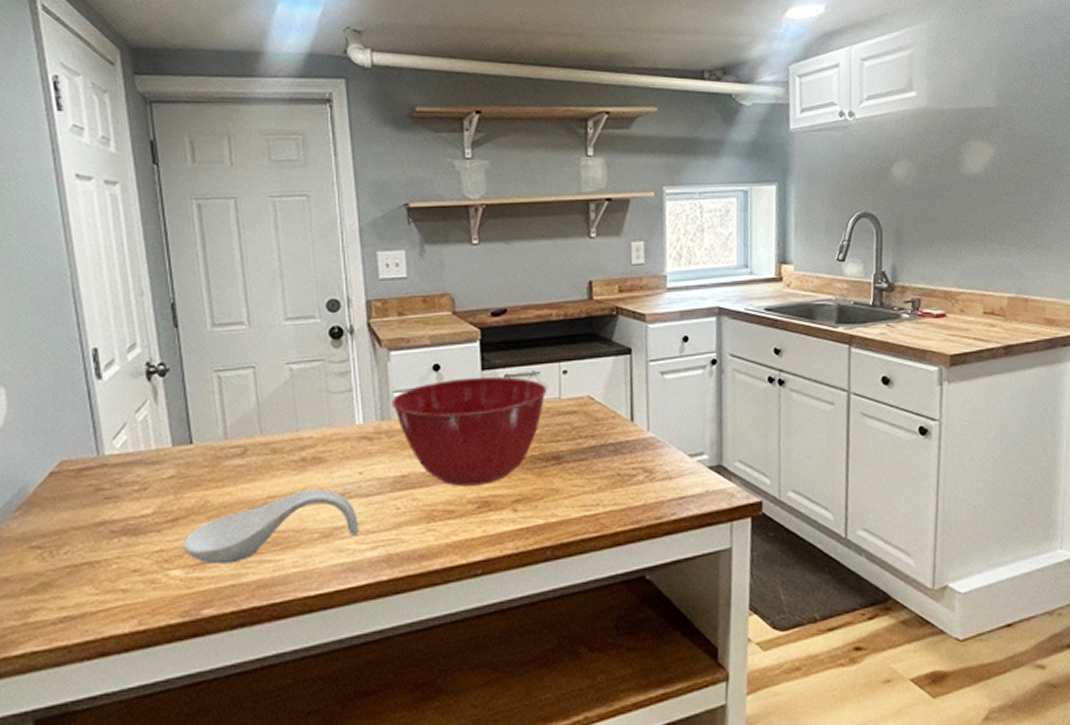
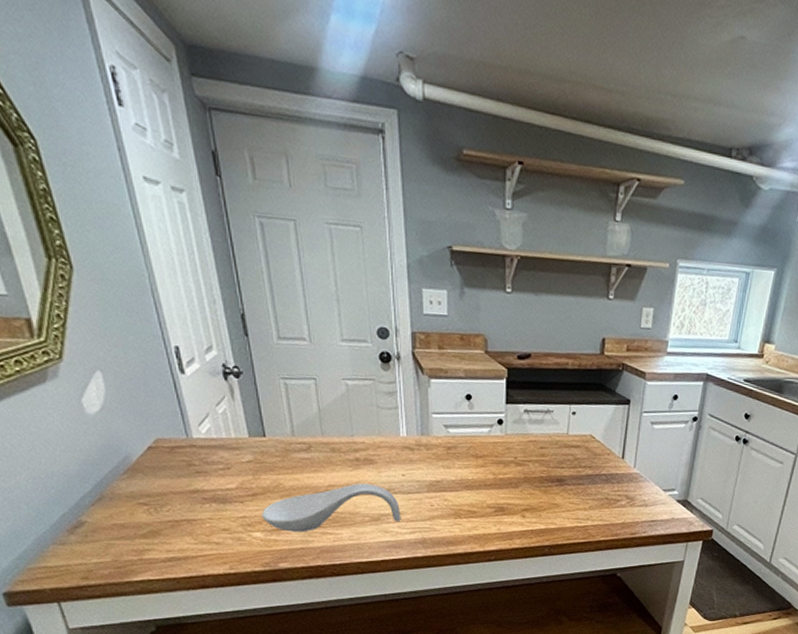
mixing bowl: present [392,376,547,487] -> none [430,408,558,495]

